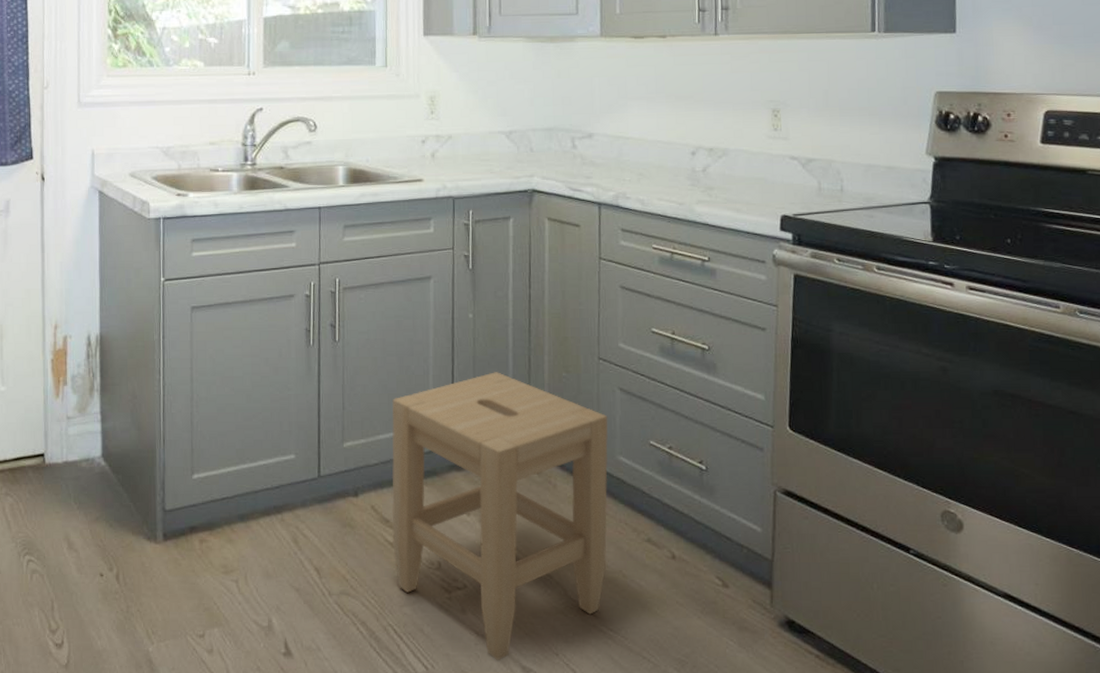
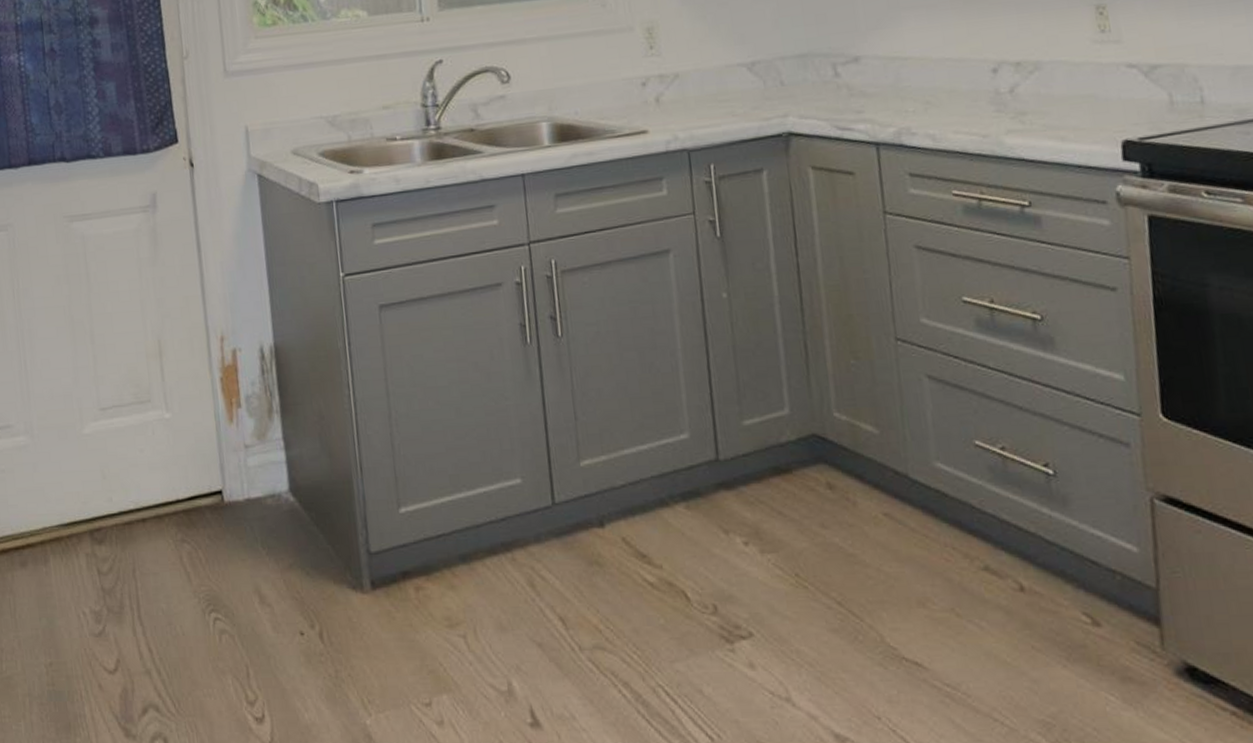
stool: present [391,372,609,660] -> none [636,363,933,727]

